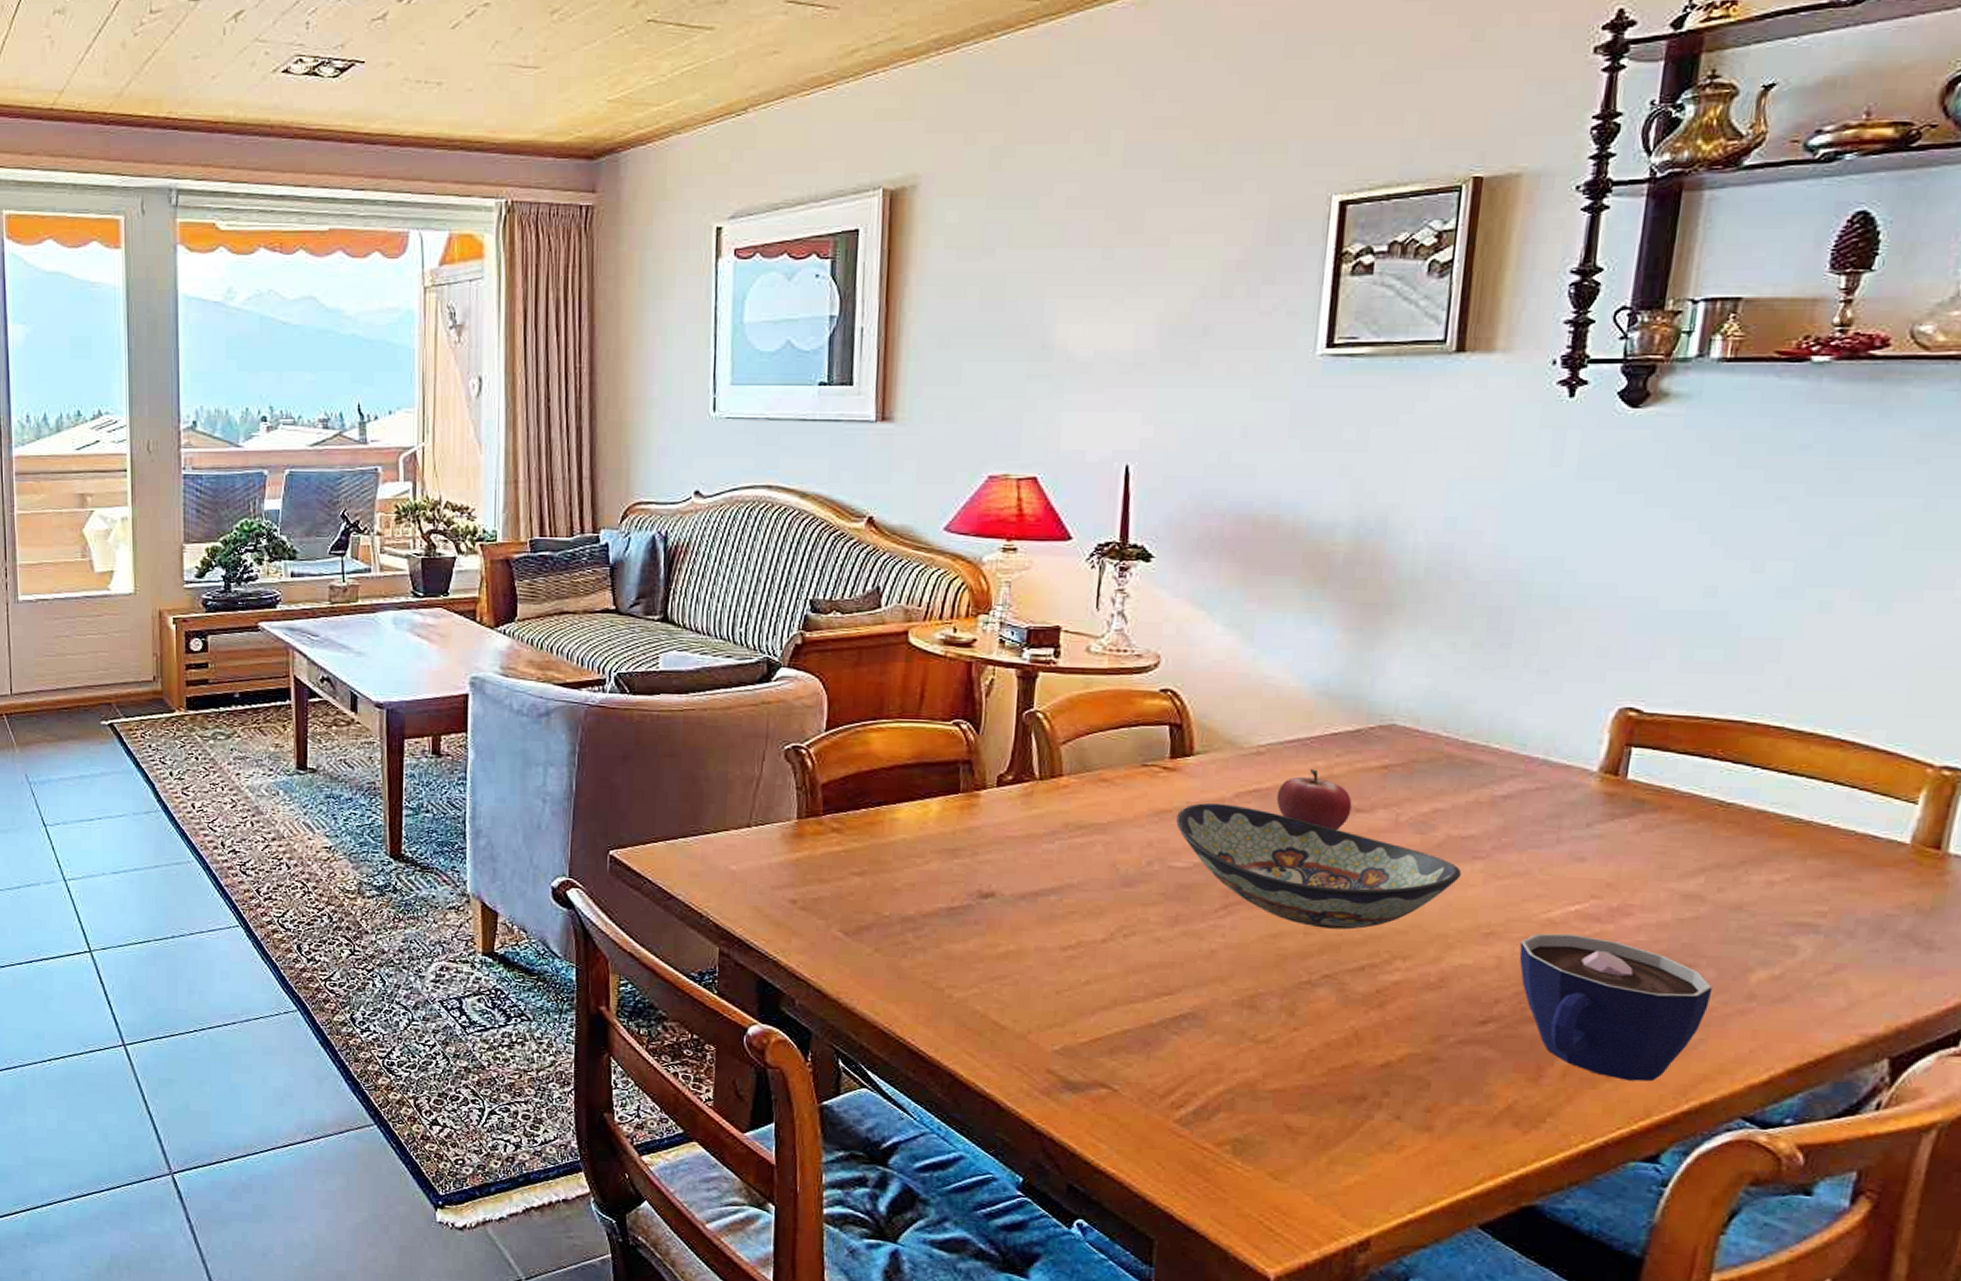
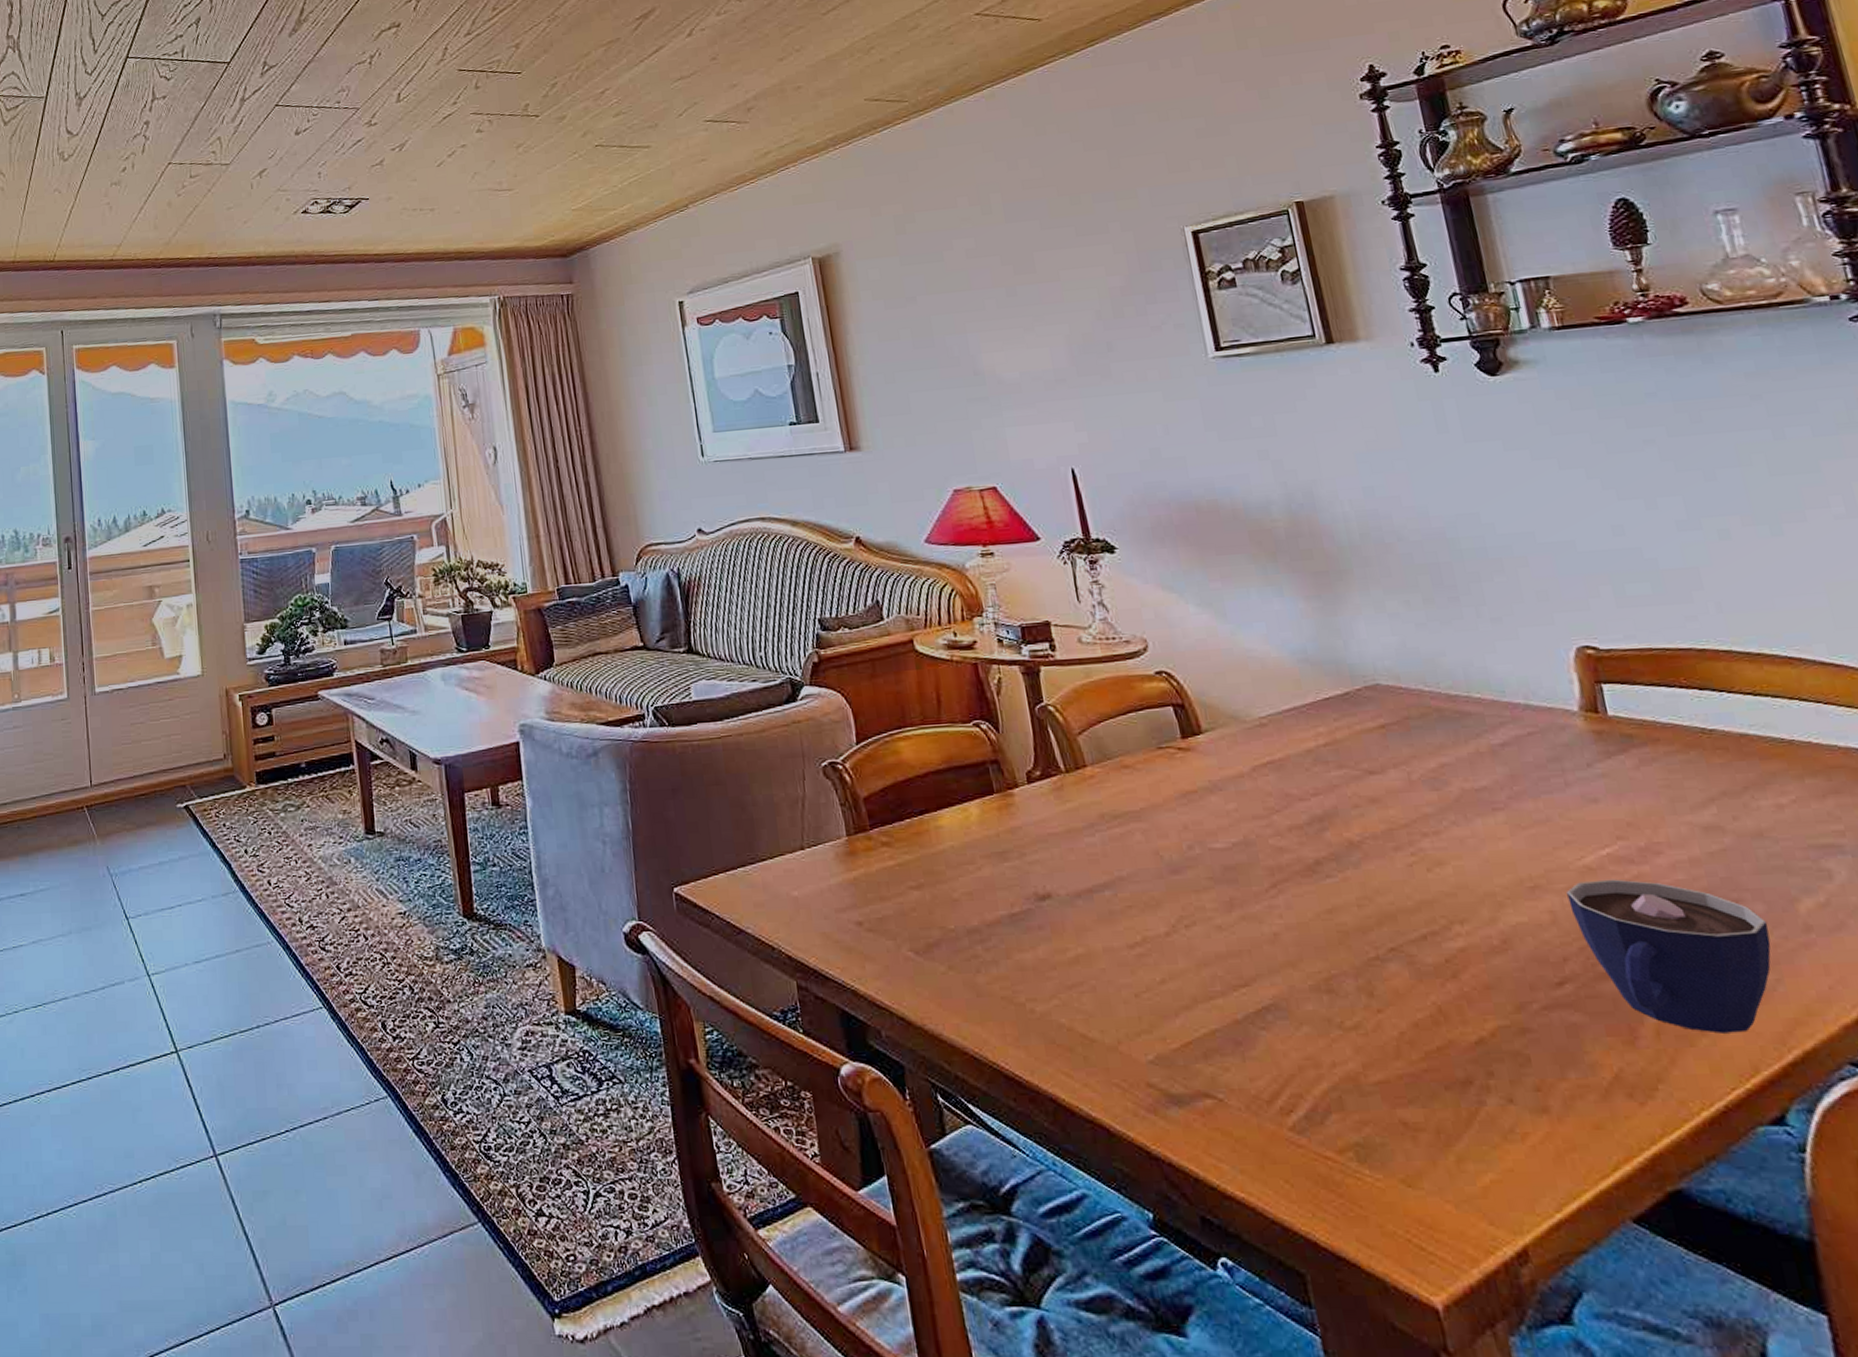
decorative bowl: present [1176,803,1462,930] -> none [1203,779,1488,899]
fruit: present [1276,769,1352,831] -> none [1290,736,1365,796]

